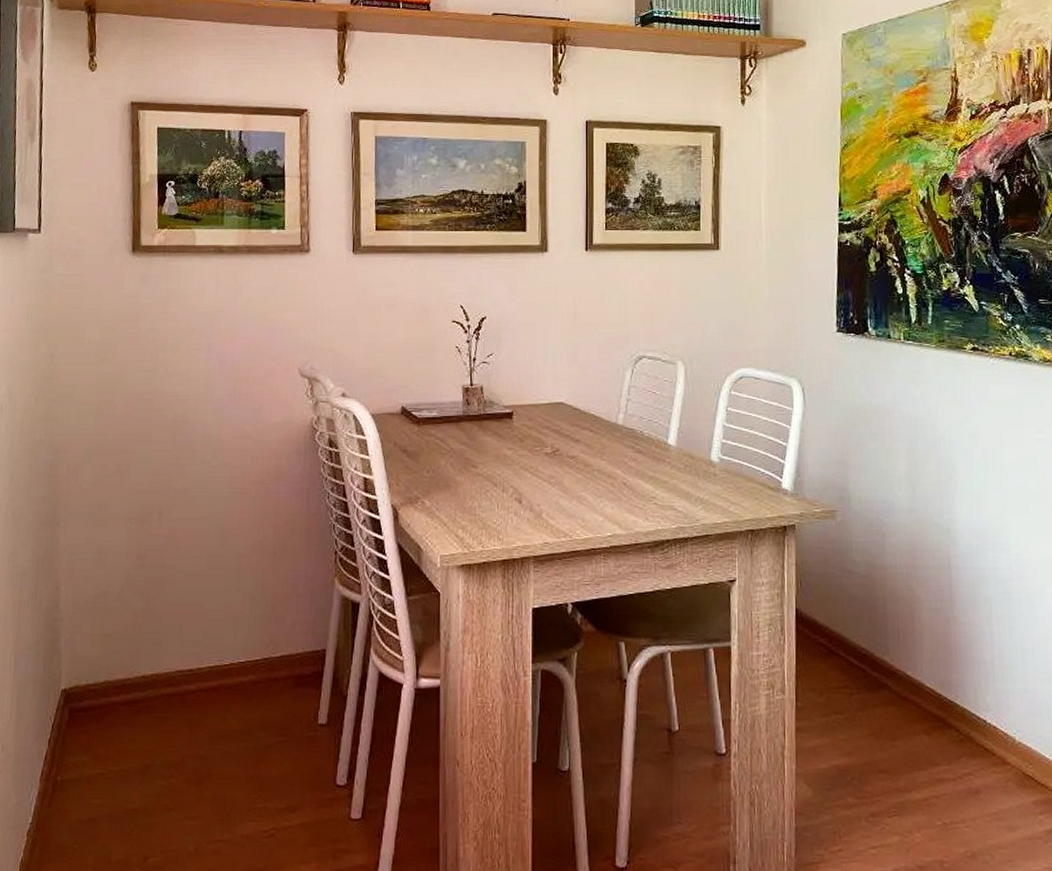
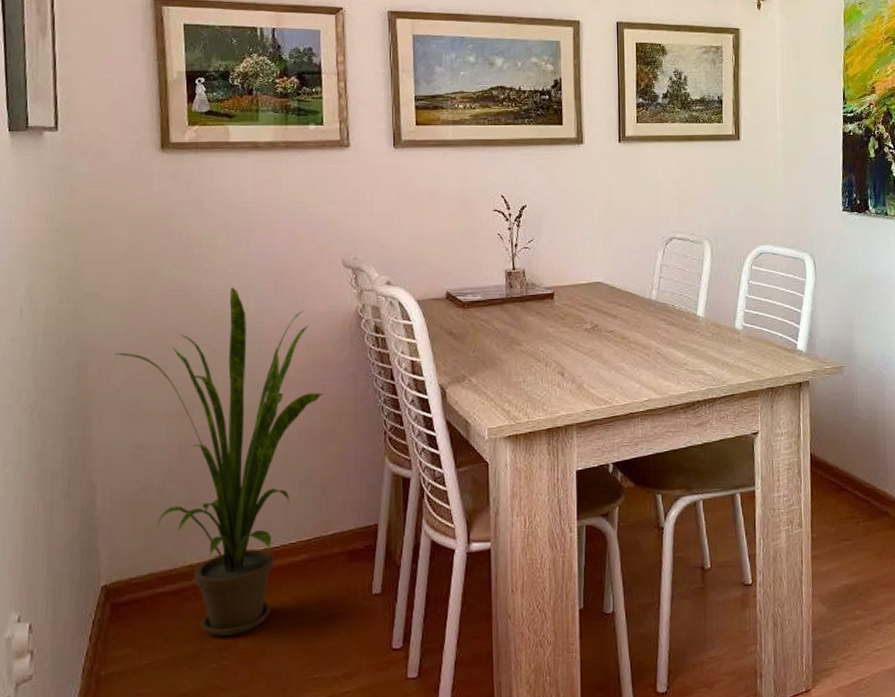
house plant: none [82,393,277,753] -> present [114,287,324,637]

